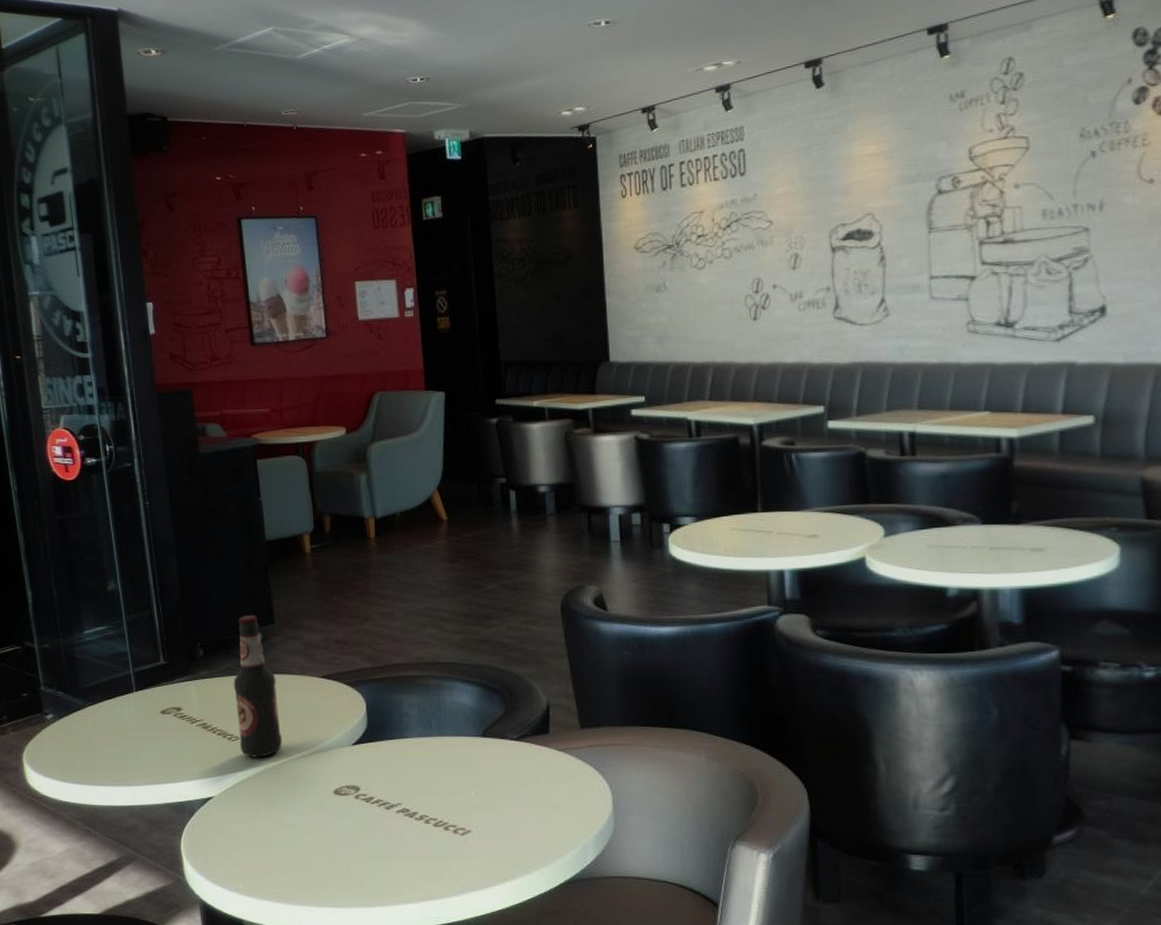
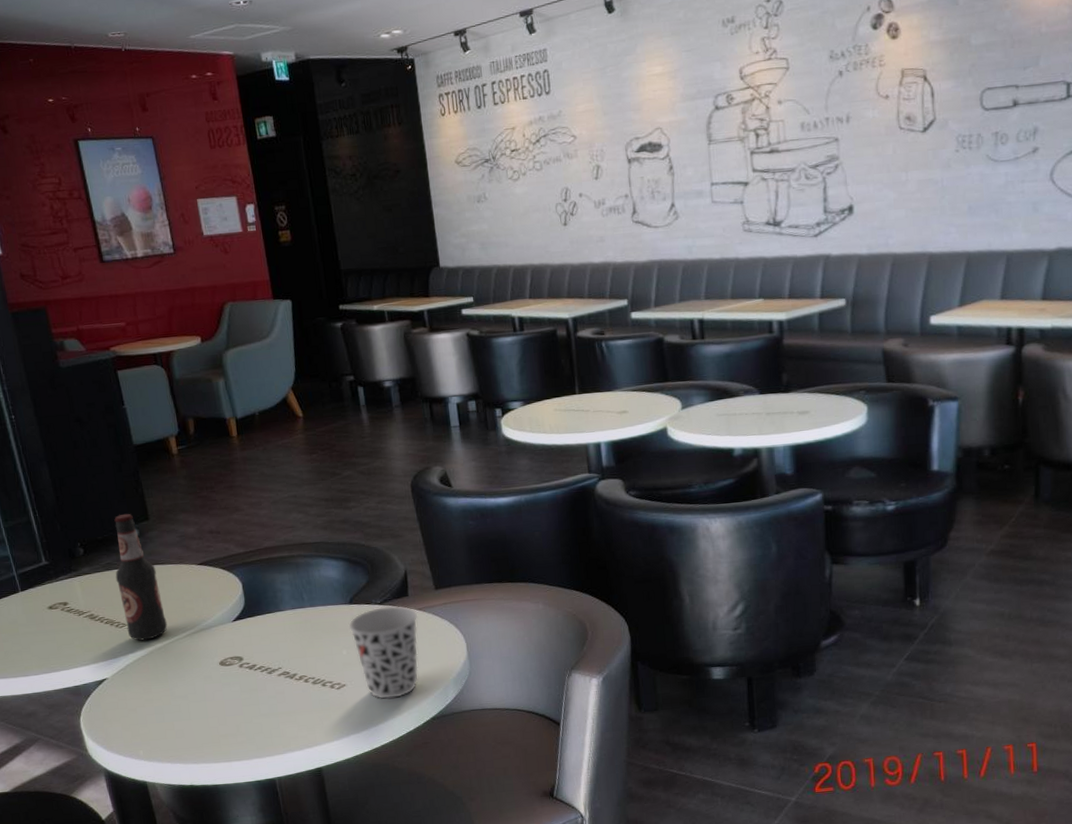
cup: none [479,744,559,852] -> present [348,606,418,699]

